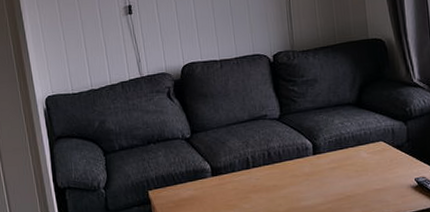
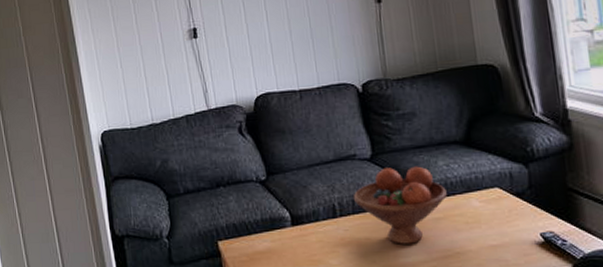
fruit bowl: none [263,124,341,190] -> present [353,166,447,244]

